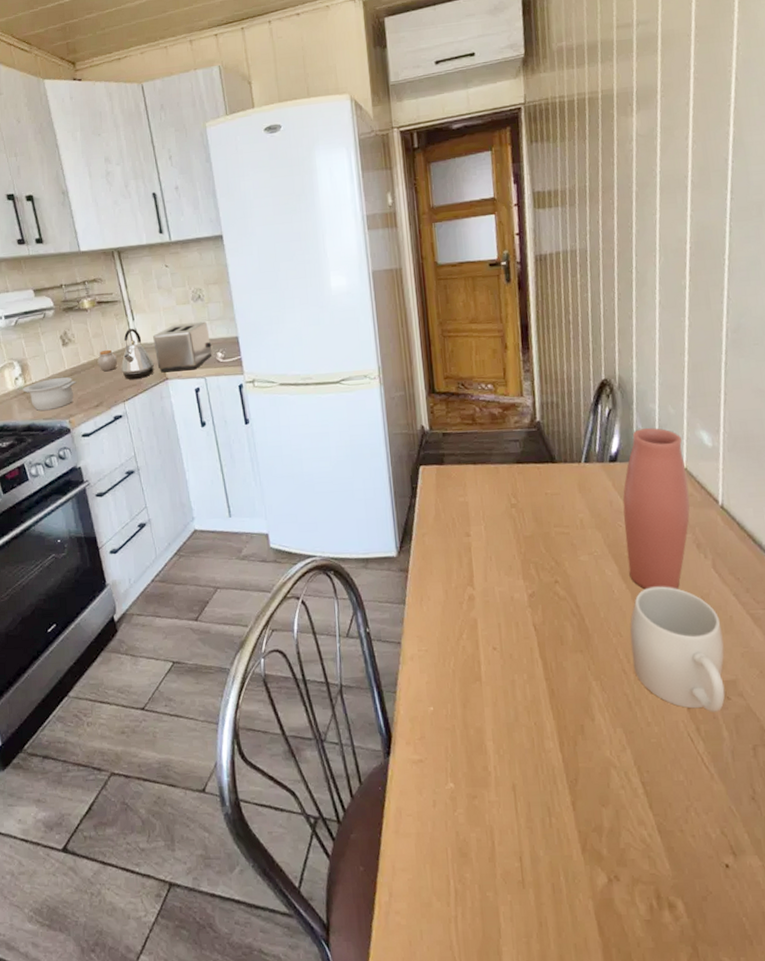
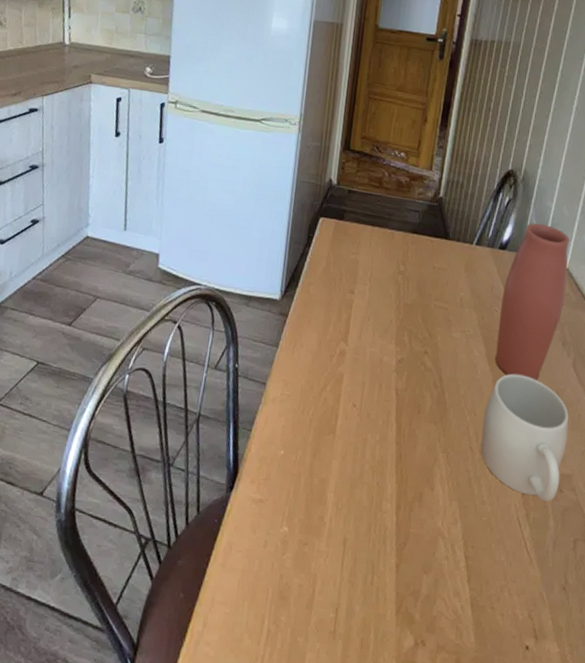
jar: present [97,349,118,372] -> none [24,40,46,63]
kettle: present [121,328,155,379] -> none [46,25,82,77]
toaster: present [153,321,212,373] -> none [84,30,143,79]

